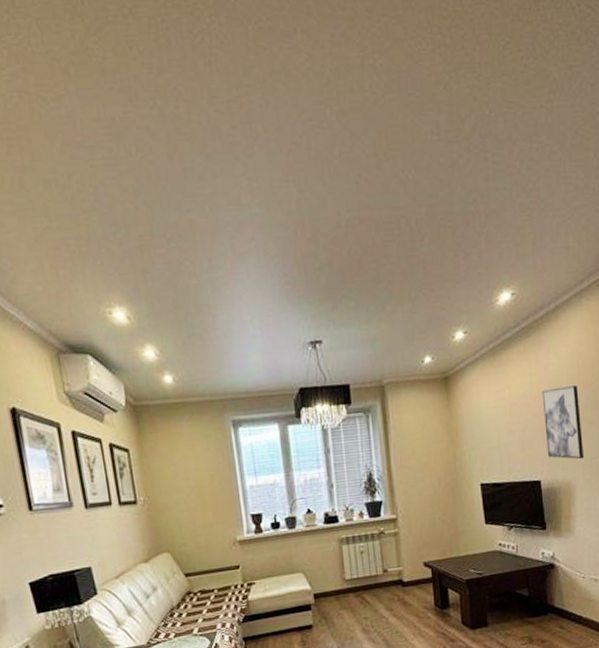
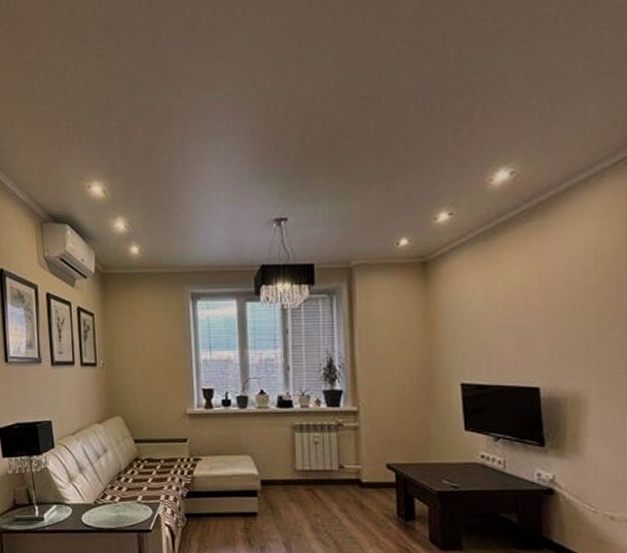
wall art: present [542,385,585,460] -> none [545,279,601,368]

